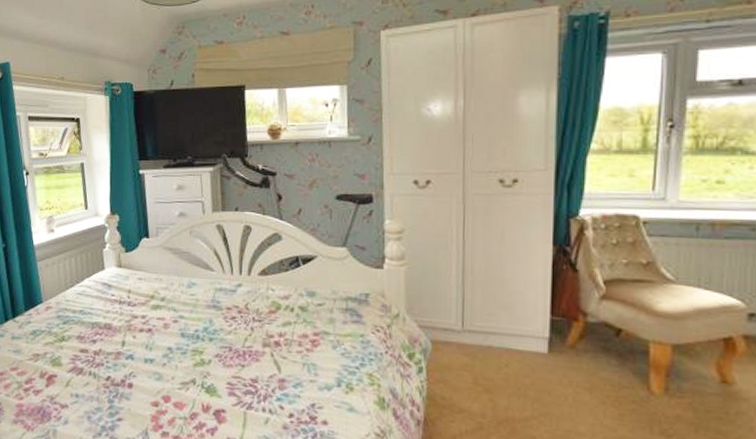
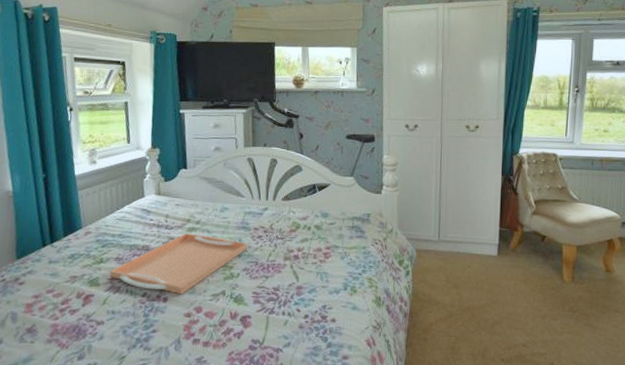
serving tray: none [71,311,220,381] -> present [109,233,248,295]

